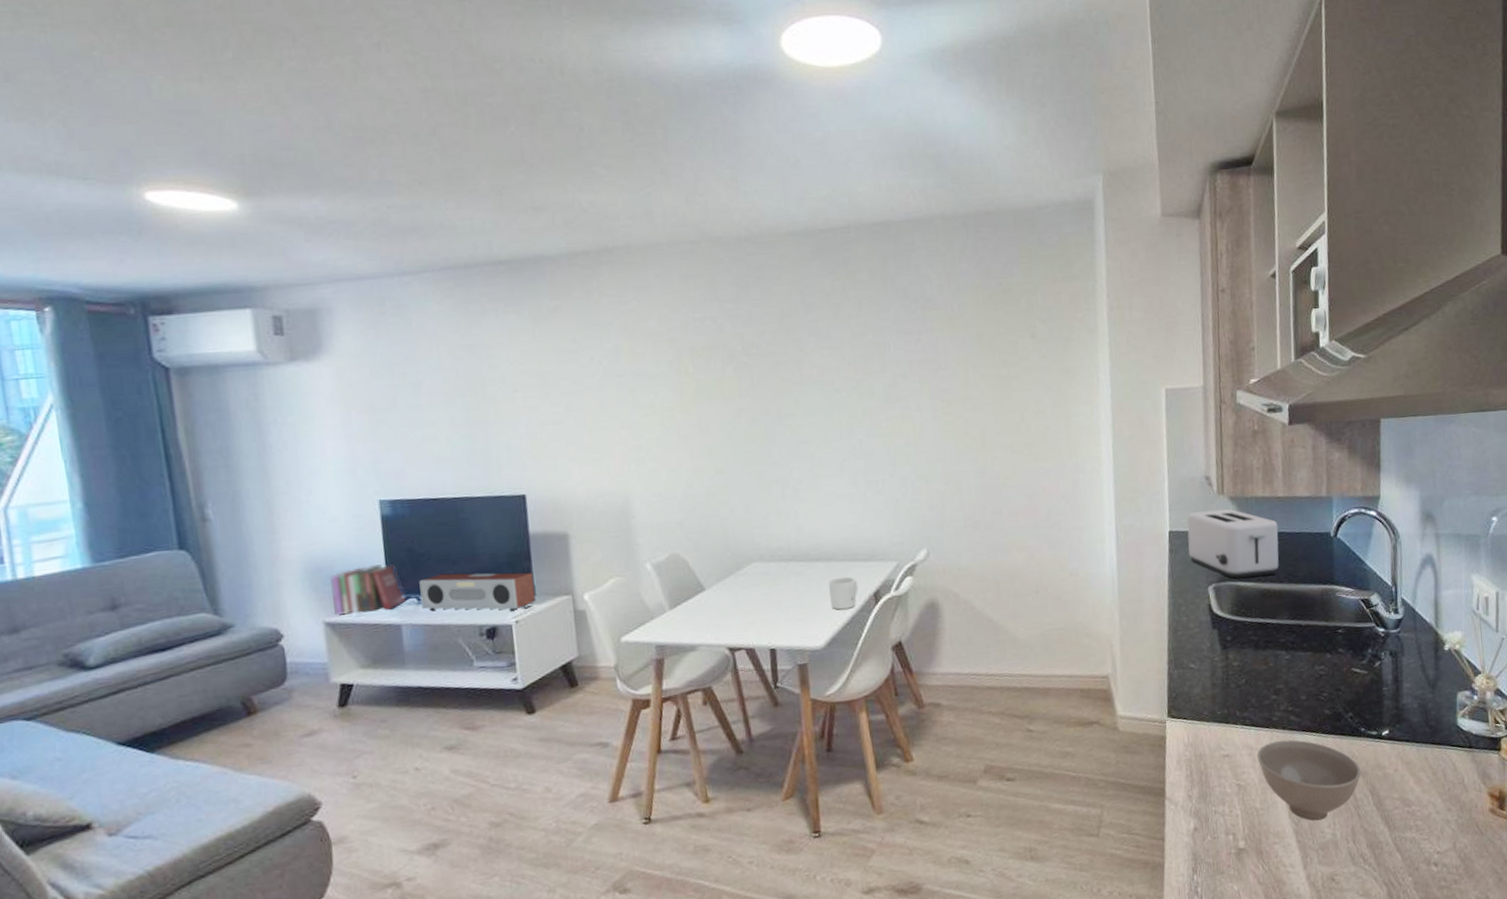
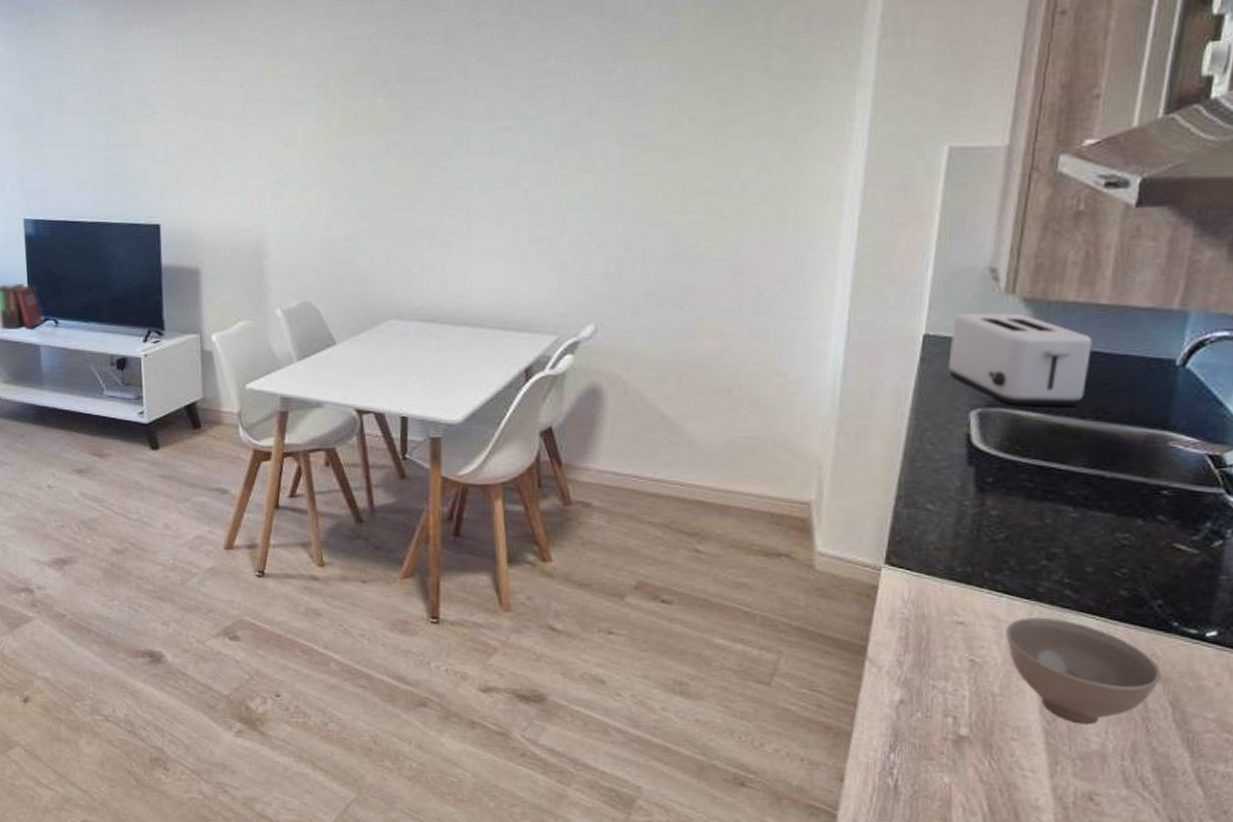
speaker: present [419,572,535,612] -> none [57,299,164,343]
mug: present [829,576,859,610] -> none [474,346,507,383]

